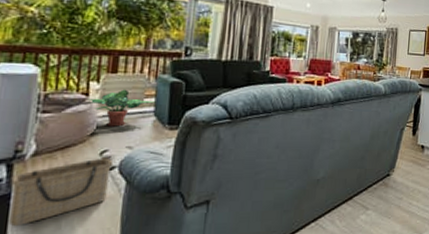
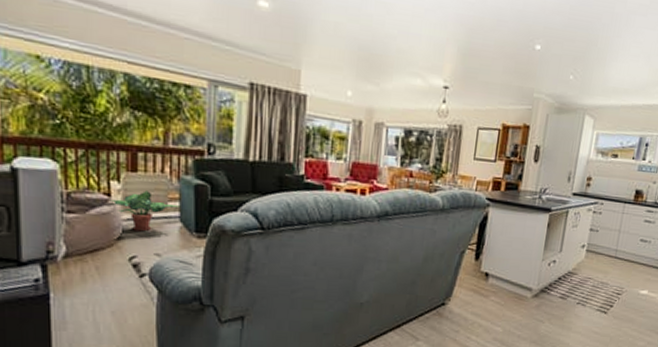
basket: present [8,158,114,227] -> none [47,264,143,327]

